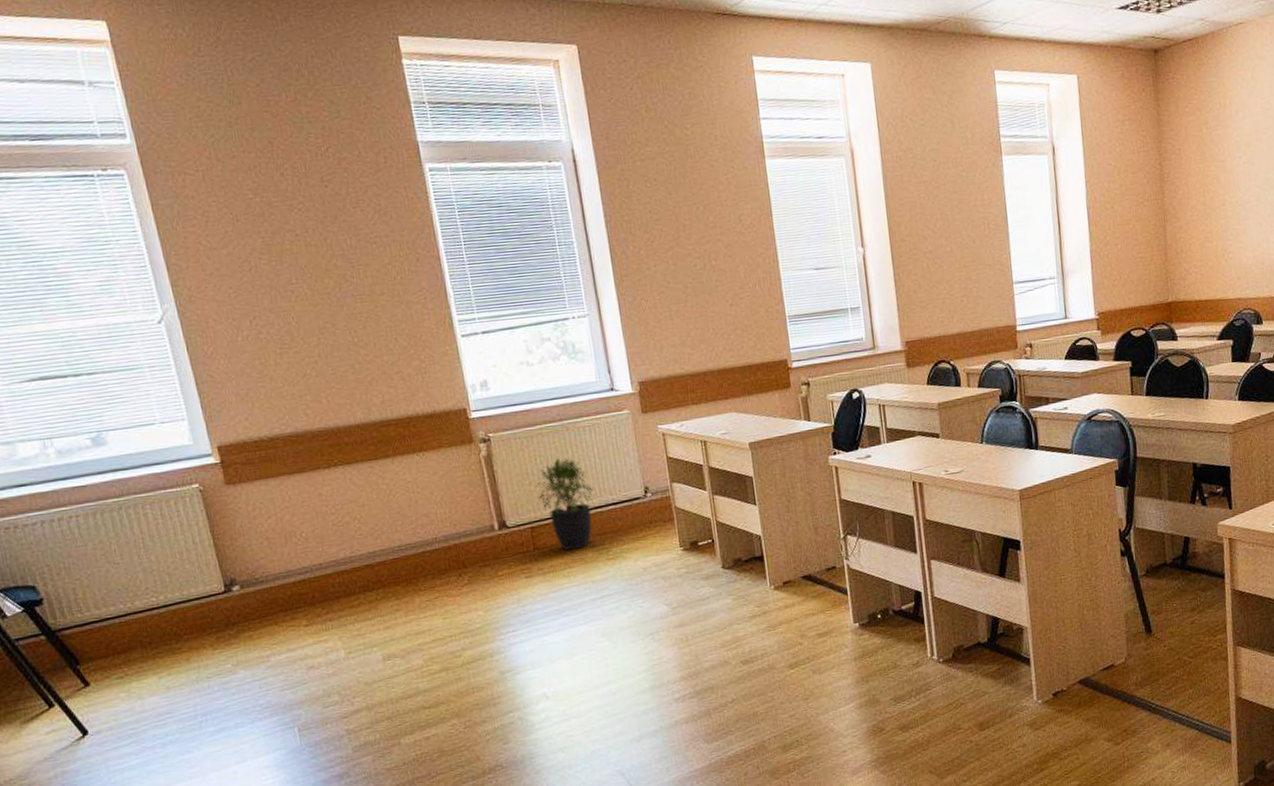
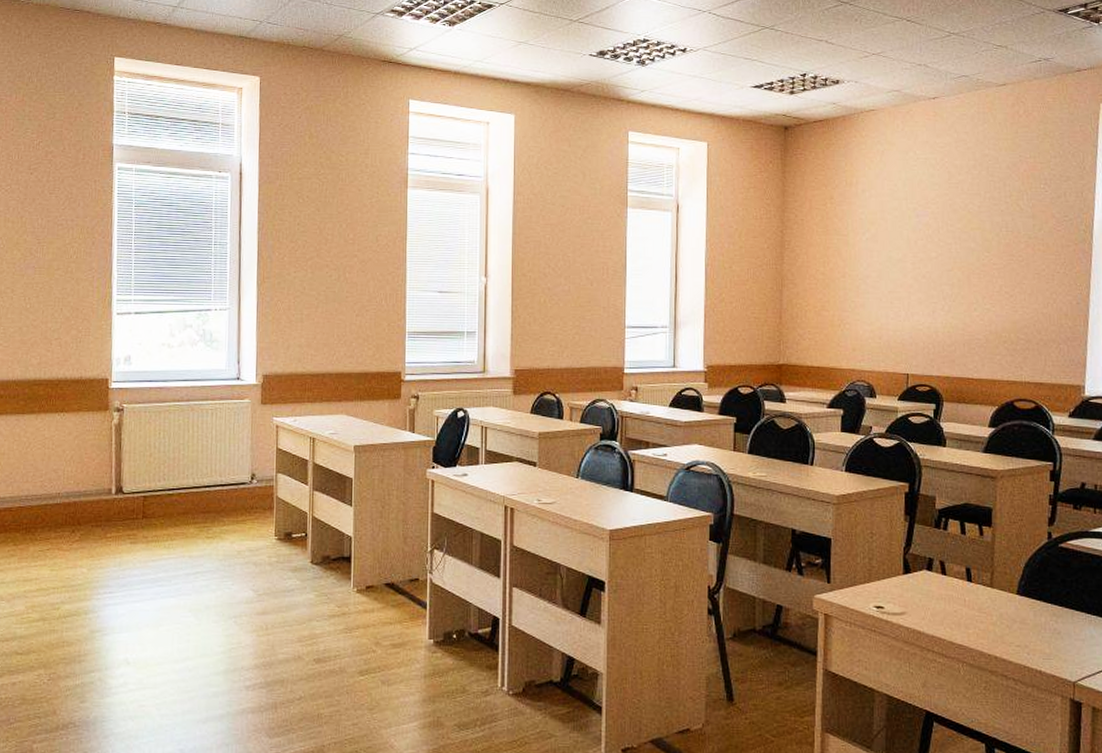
potted plant: present [536,457,594,551] -> none [155,435,206,524]

